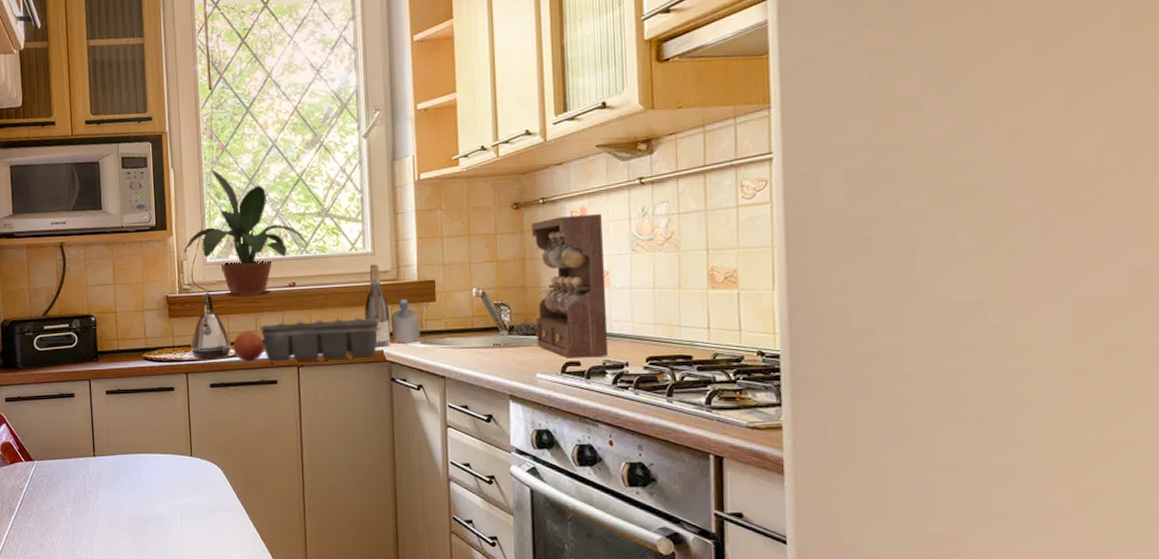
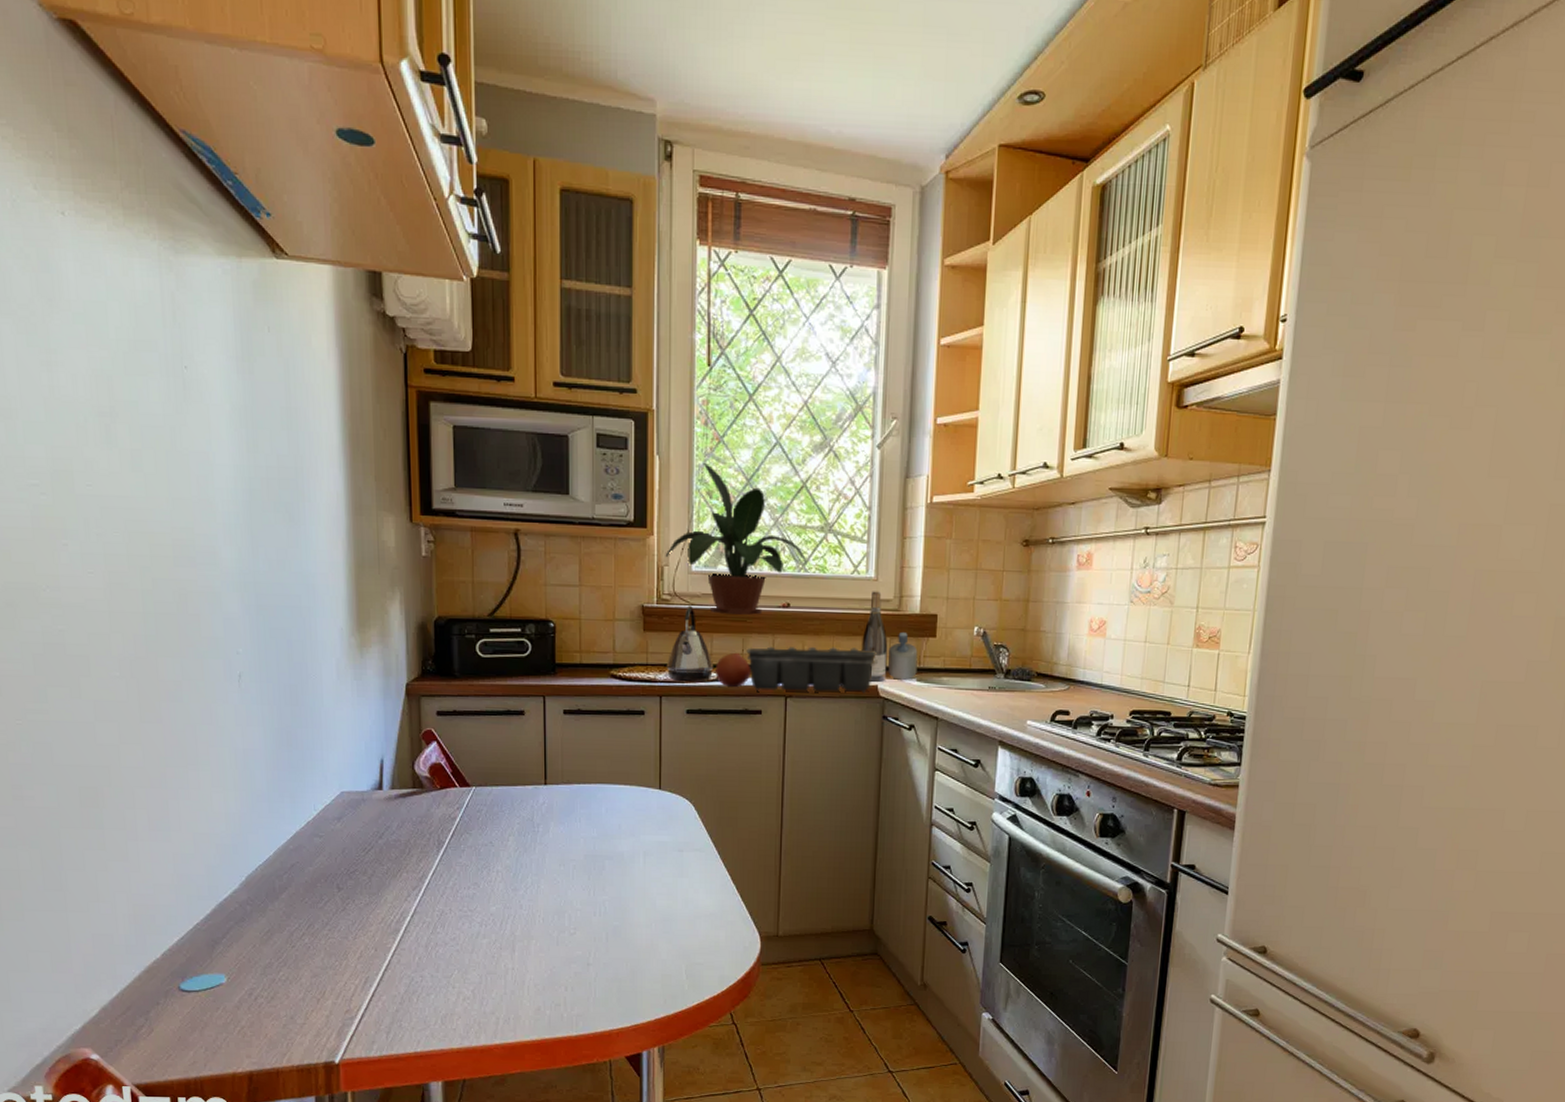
spice rack: present [532,214,609,358] -> none [1031,559,1106,708]

